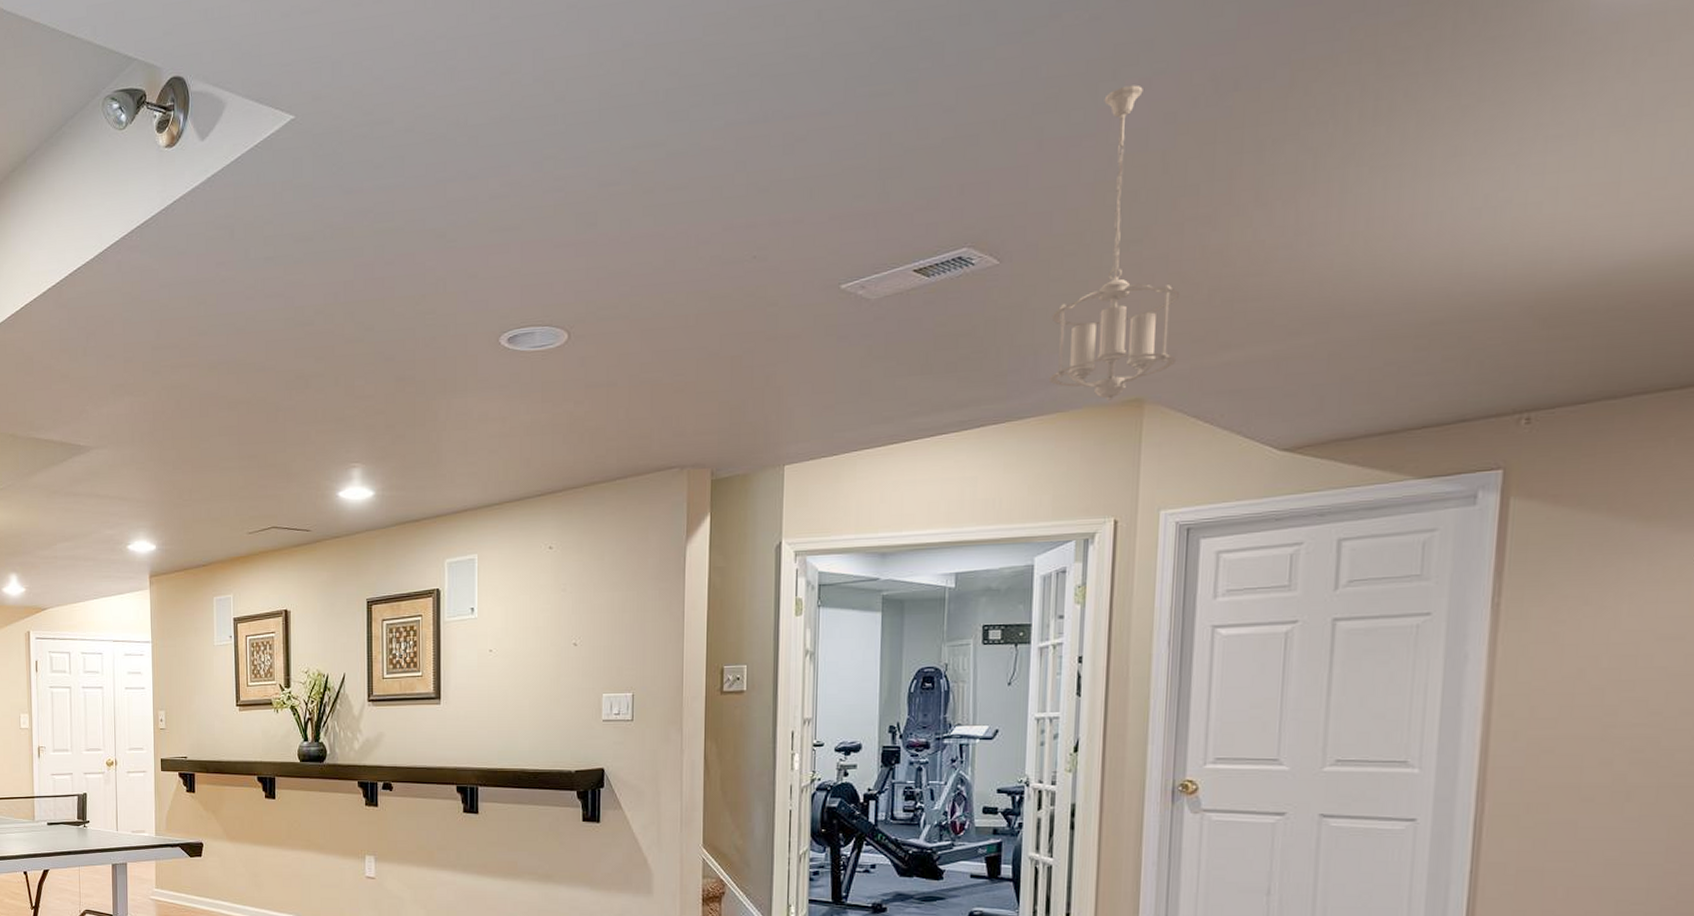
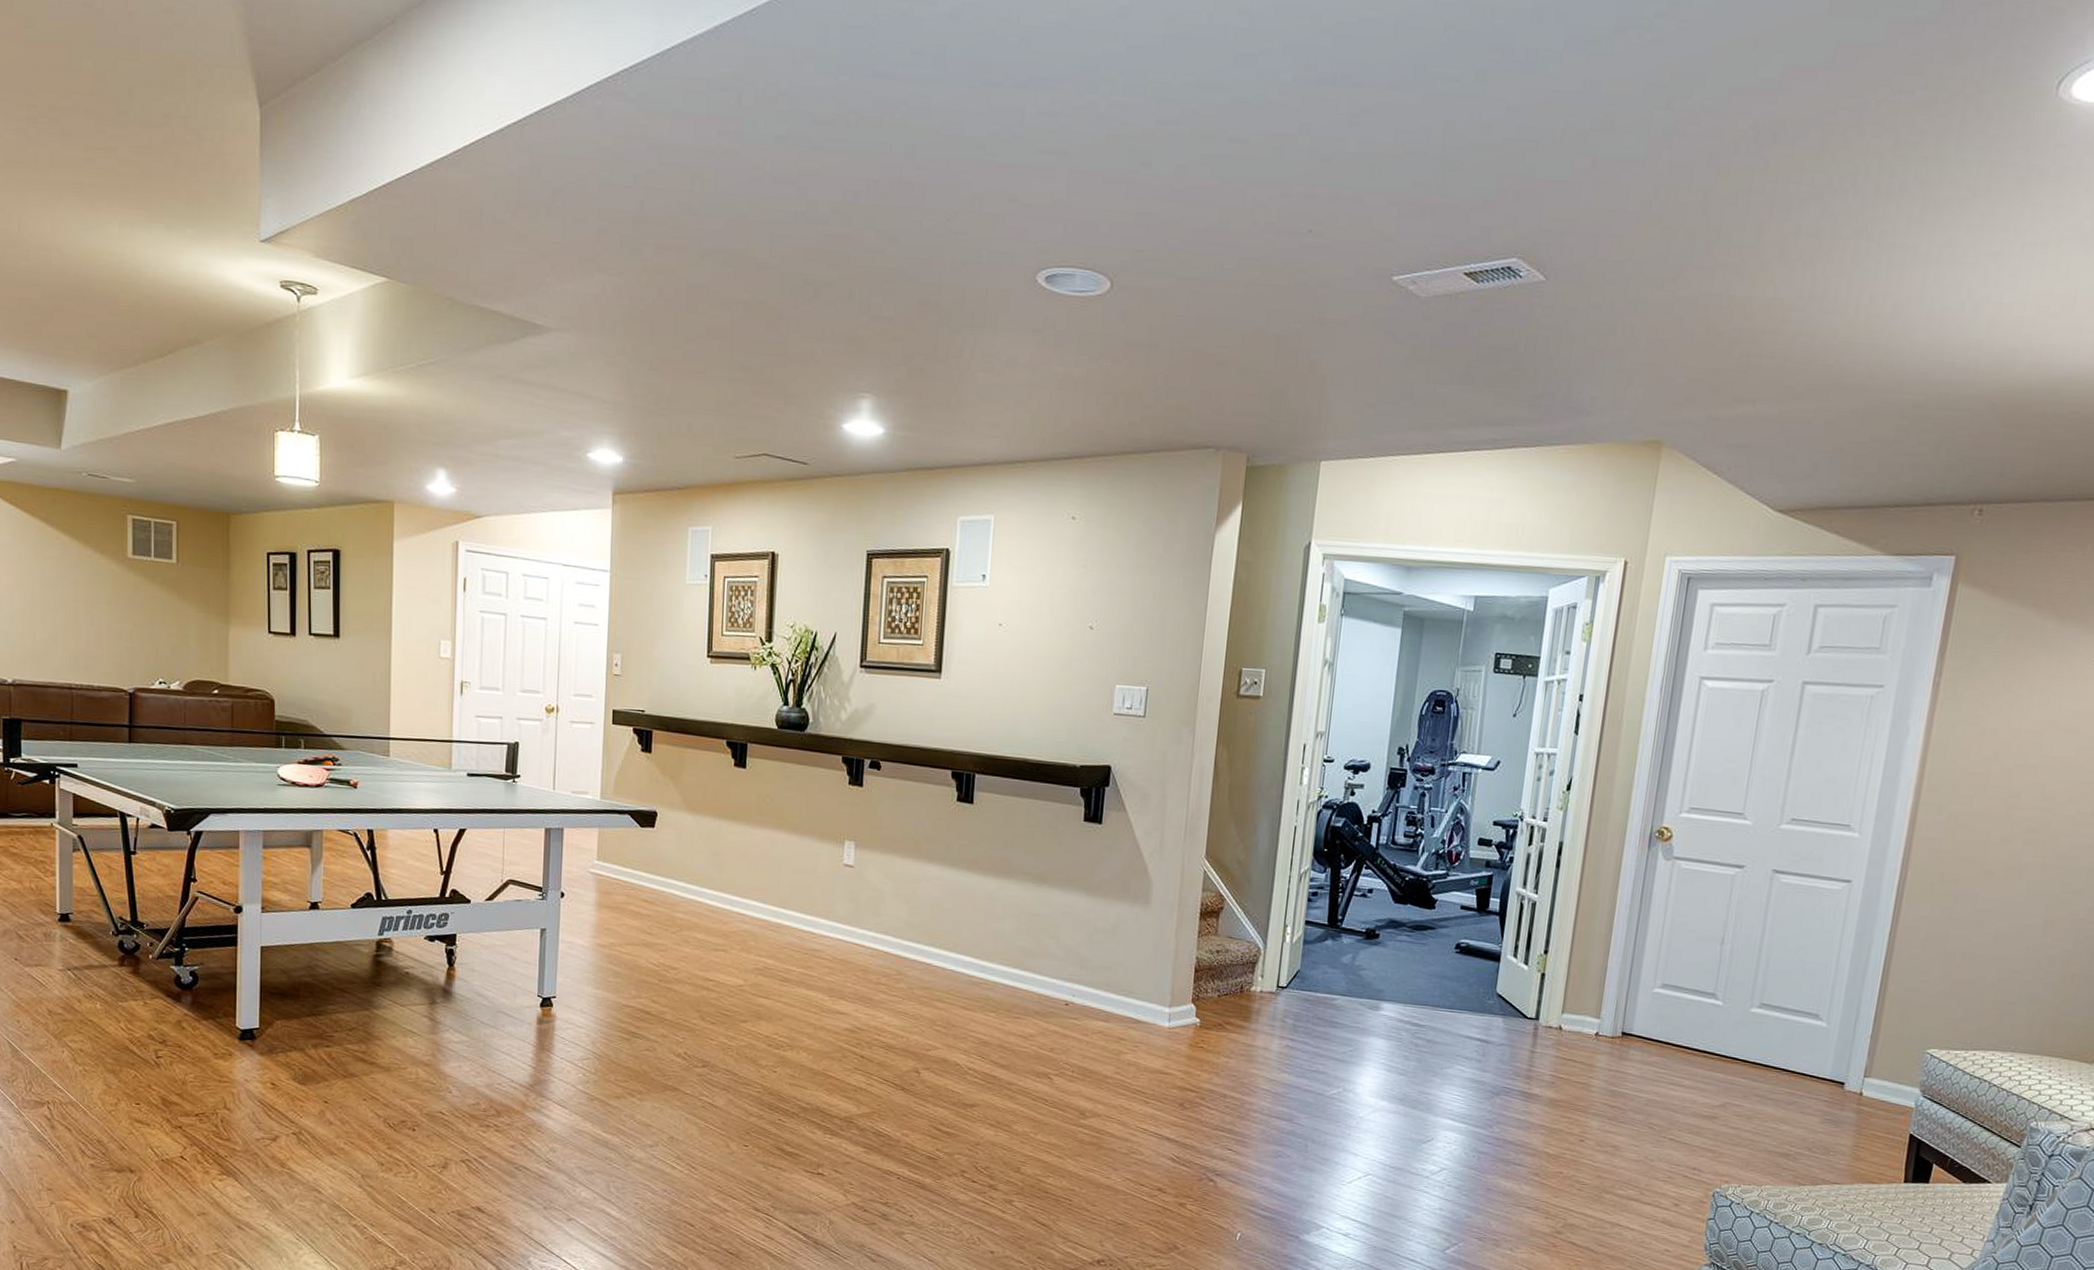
pendant light: present [1048,84,1179,401] -> none [1579,117,1704,439]

